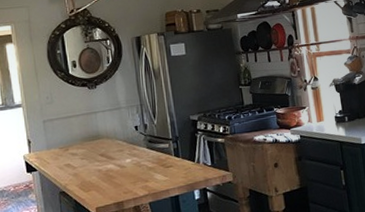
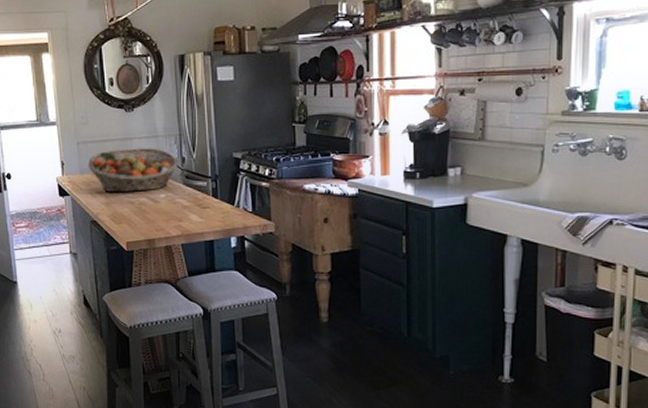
fruit basket: none [54,118,142,163] -> present [88,148,179,193]

